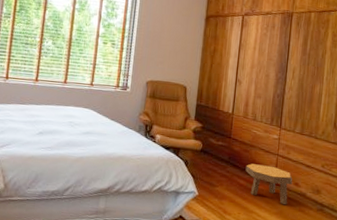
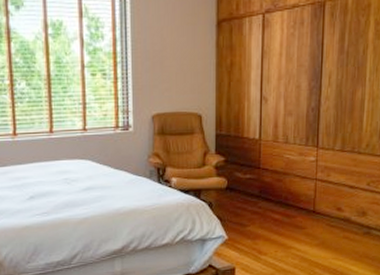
footstool: present [245,163,292,205] -> none [280,193,334,235]

